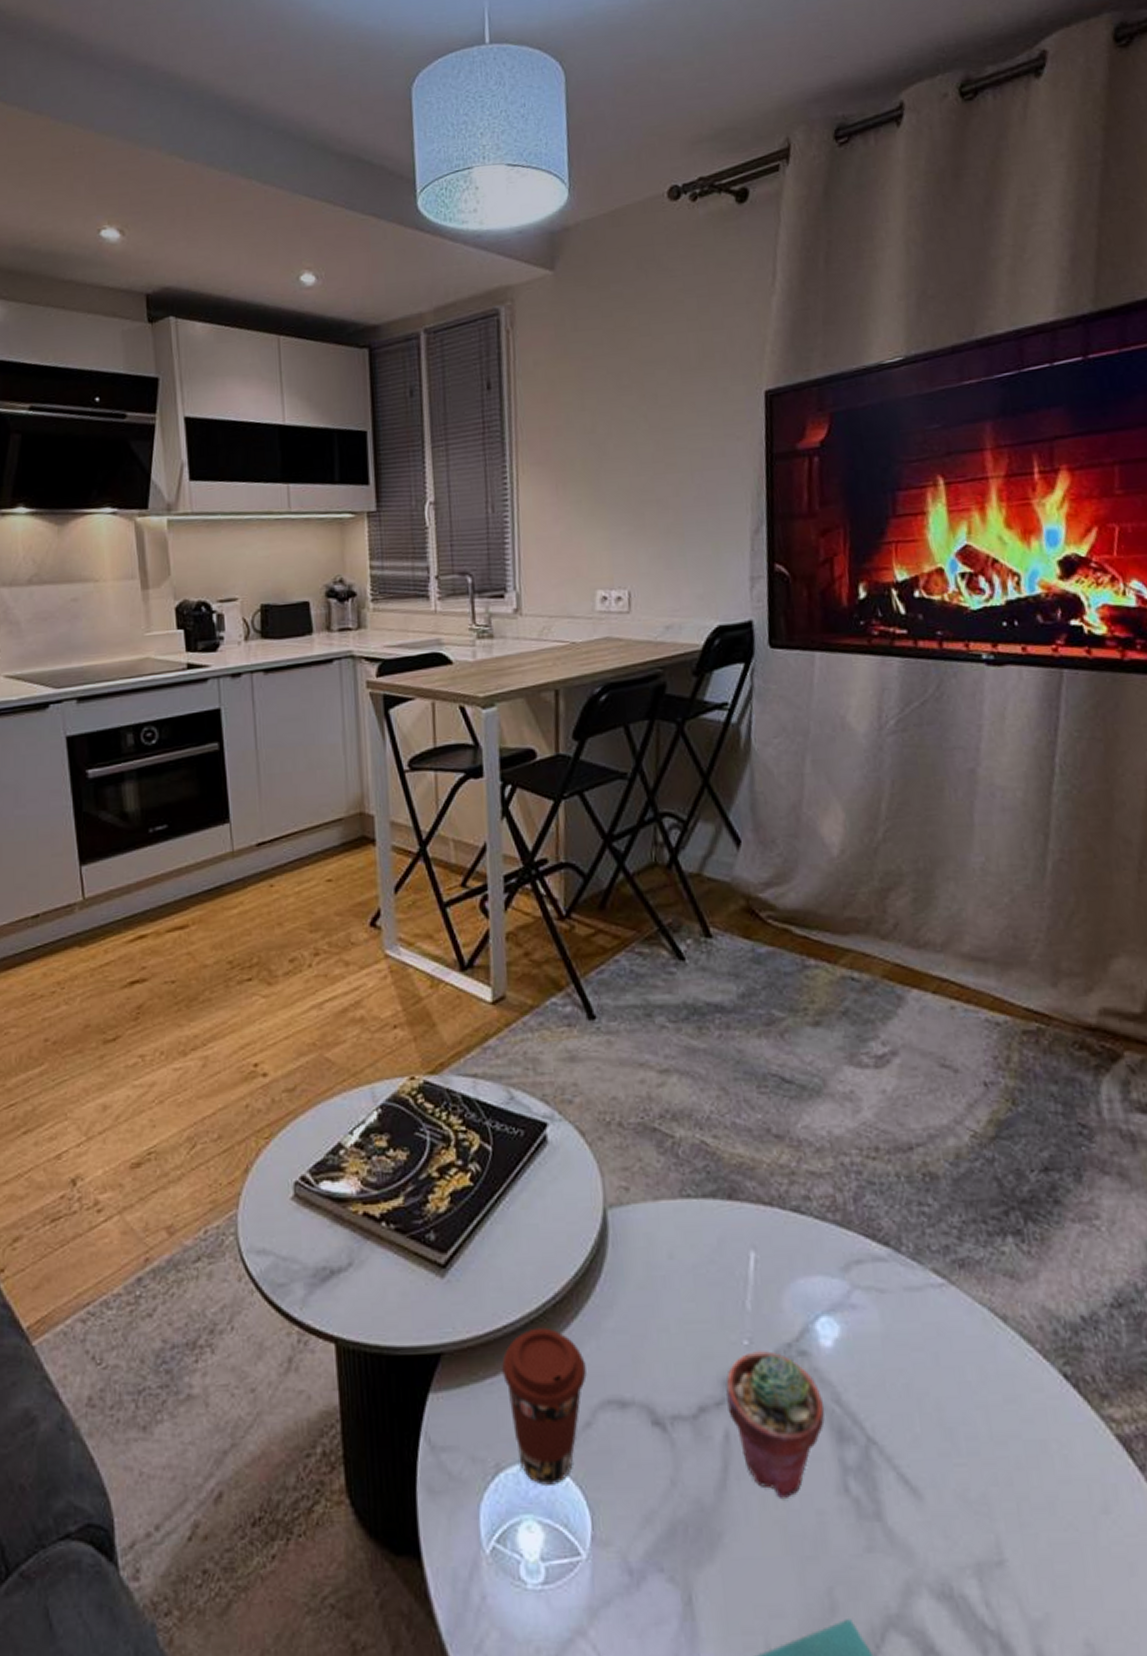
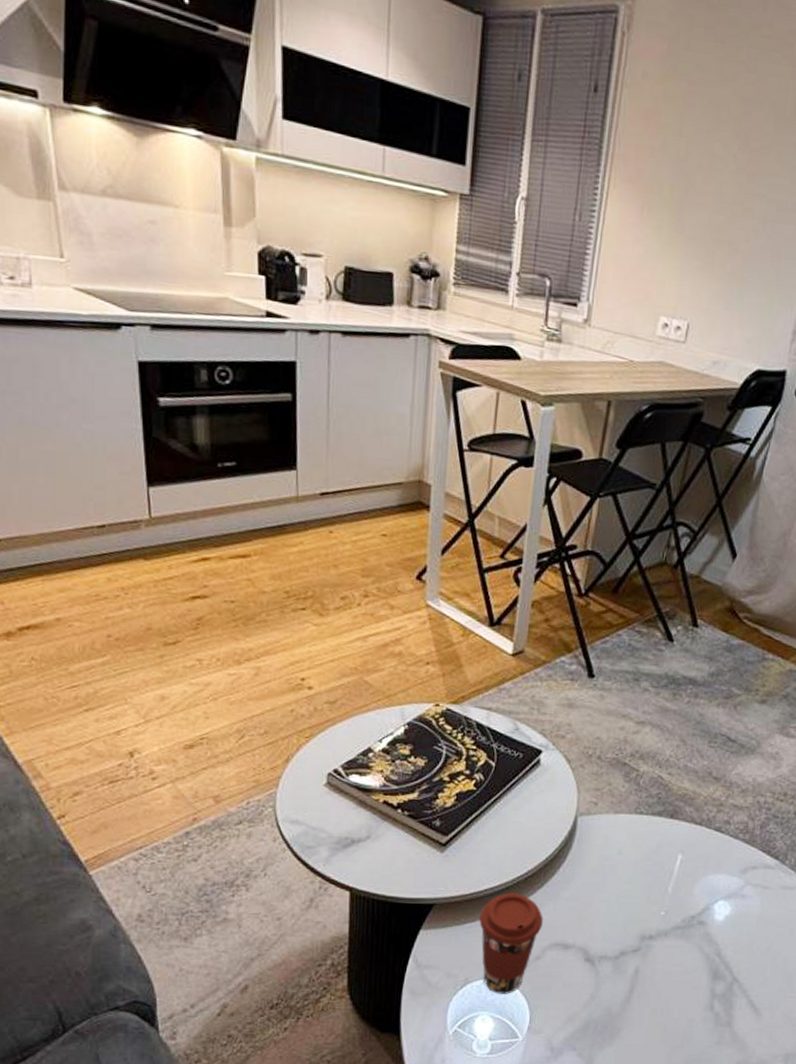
potted succulent: present [725,1351,825,1498] -> none [641,919,709,1011]

